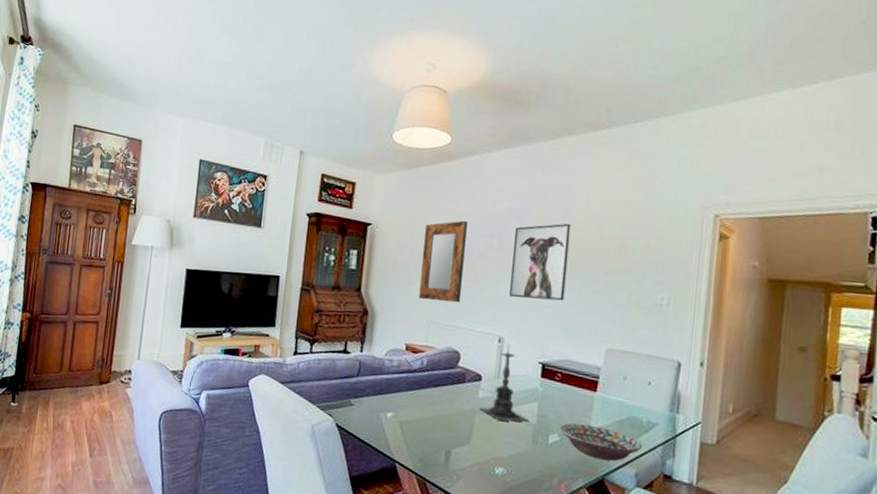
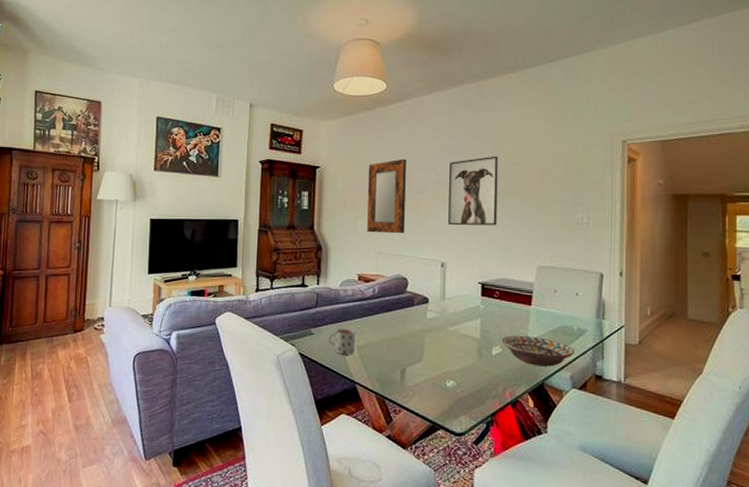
mug: none [368,401,398,431] -> present [328,328,355,355]
candle holder: present [479,344,529,422] -> none [428,268,473,338]

